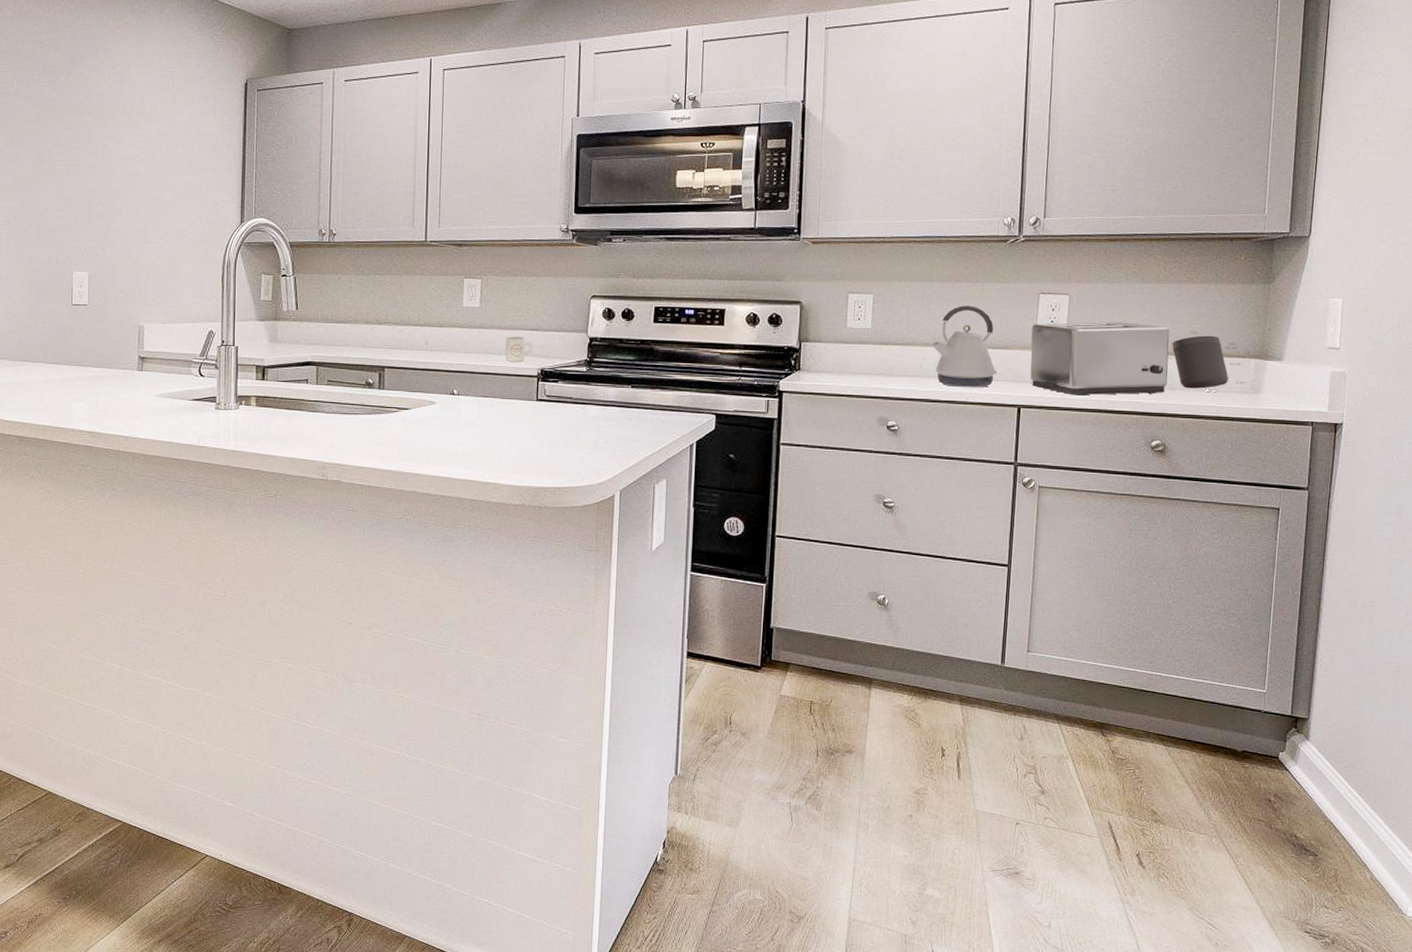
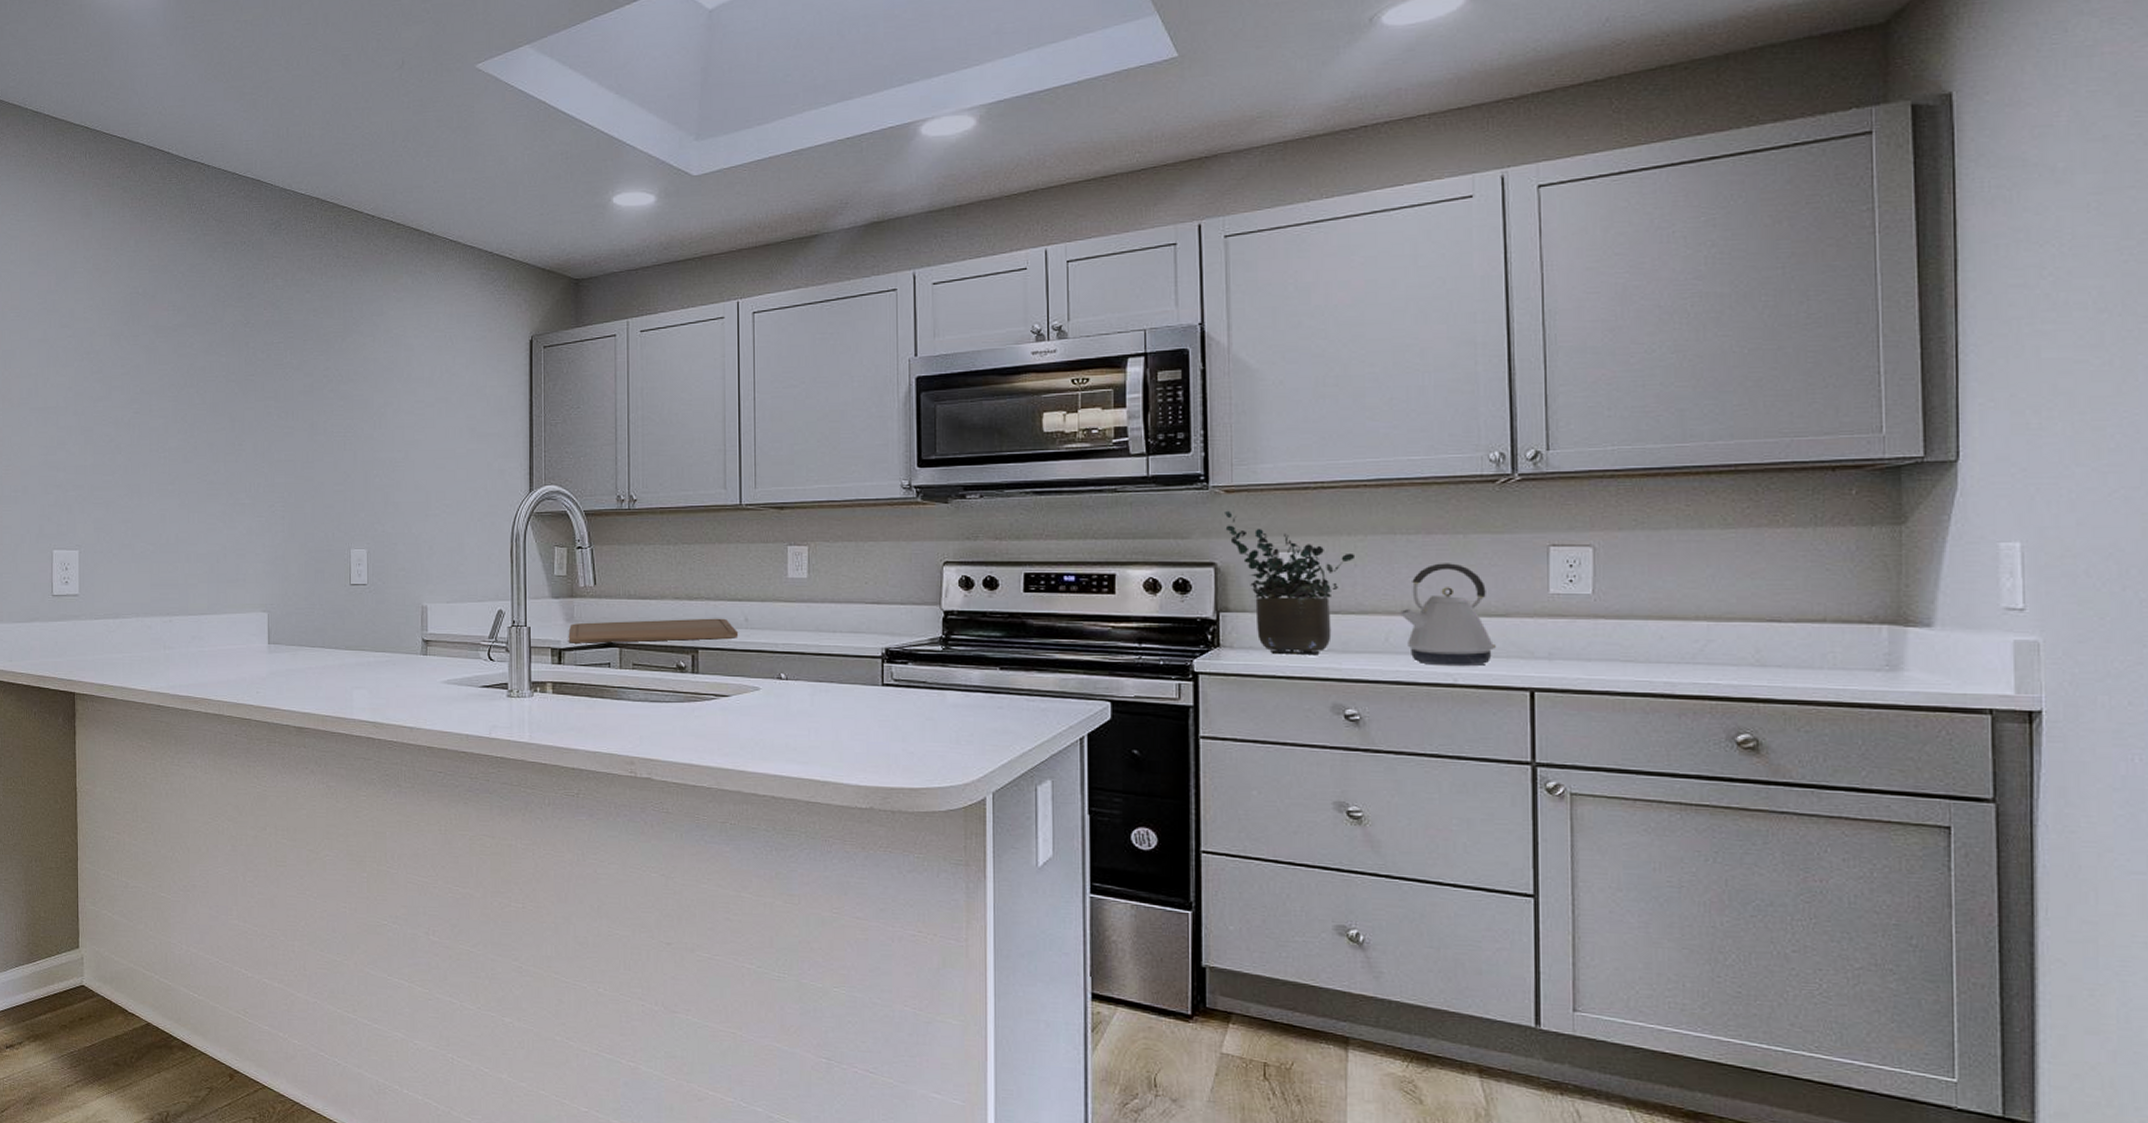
chopping board: none [271,340,420,362] -> present [568,618,739,644]
mug: present [505,336,533,363] -> none [840,611,874,641]
potted plant: none [810,258,904,378] -> present [1223,510,1356,656]
toaster: present [1030,321,1169,396] -> none [1540,579,1754,675]
canister: present [1167,331,1245,392] -> none [1749,590,1875,669]

